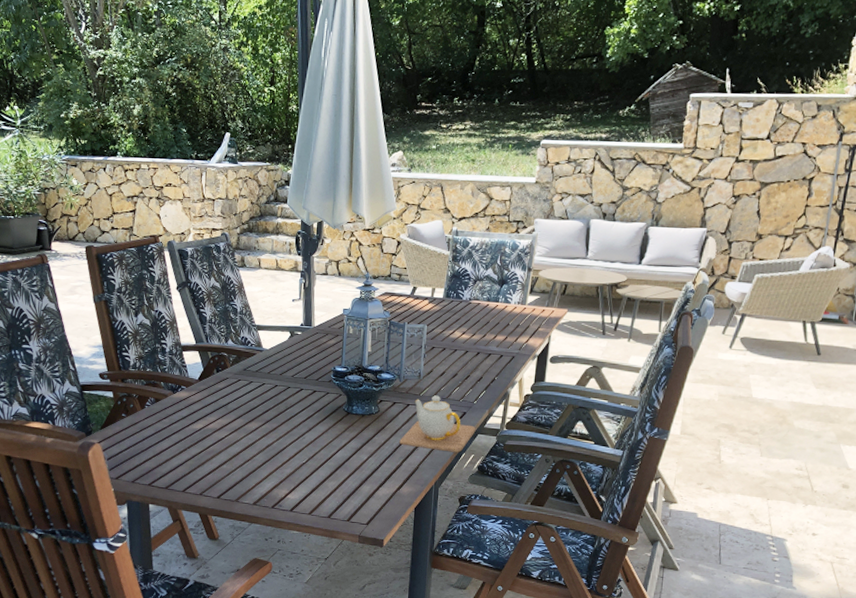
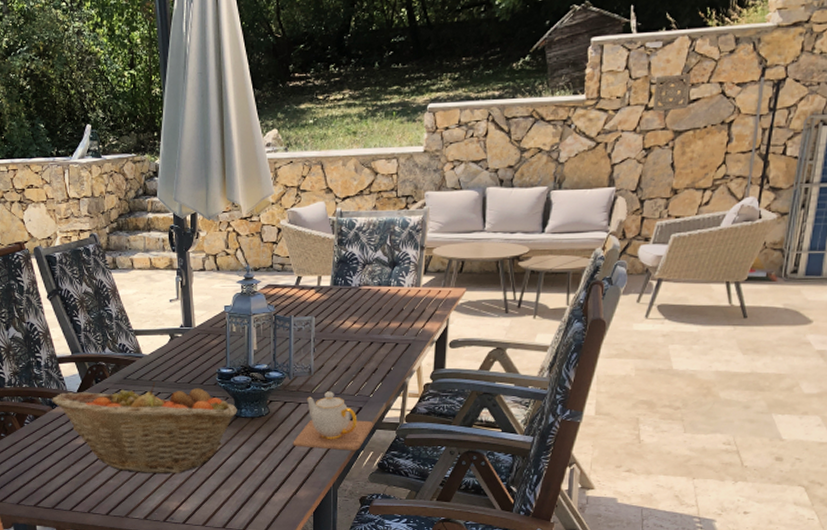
fruit basket: none [173,375,349,463] -> present [52,382,237,474]
wall ornament: none [742,132,777,164] -> present [652,73,691,112]

